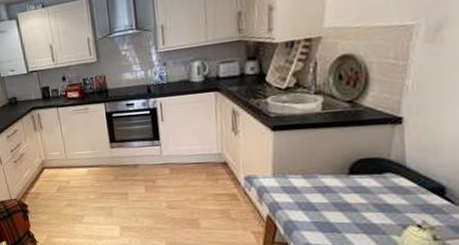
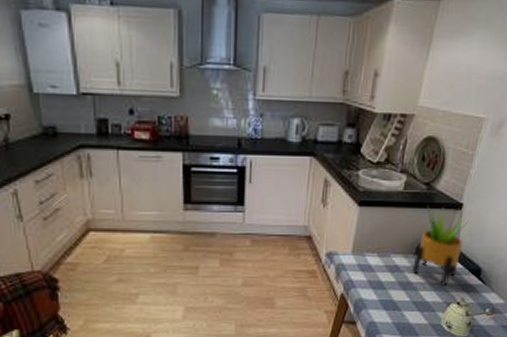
potted plant: none [347,123,415,208] -> present [412,206,469,287]

